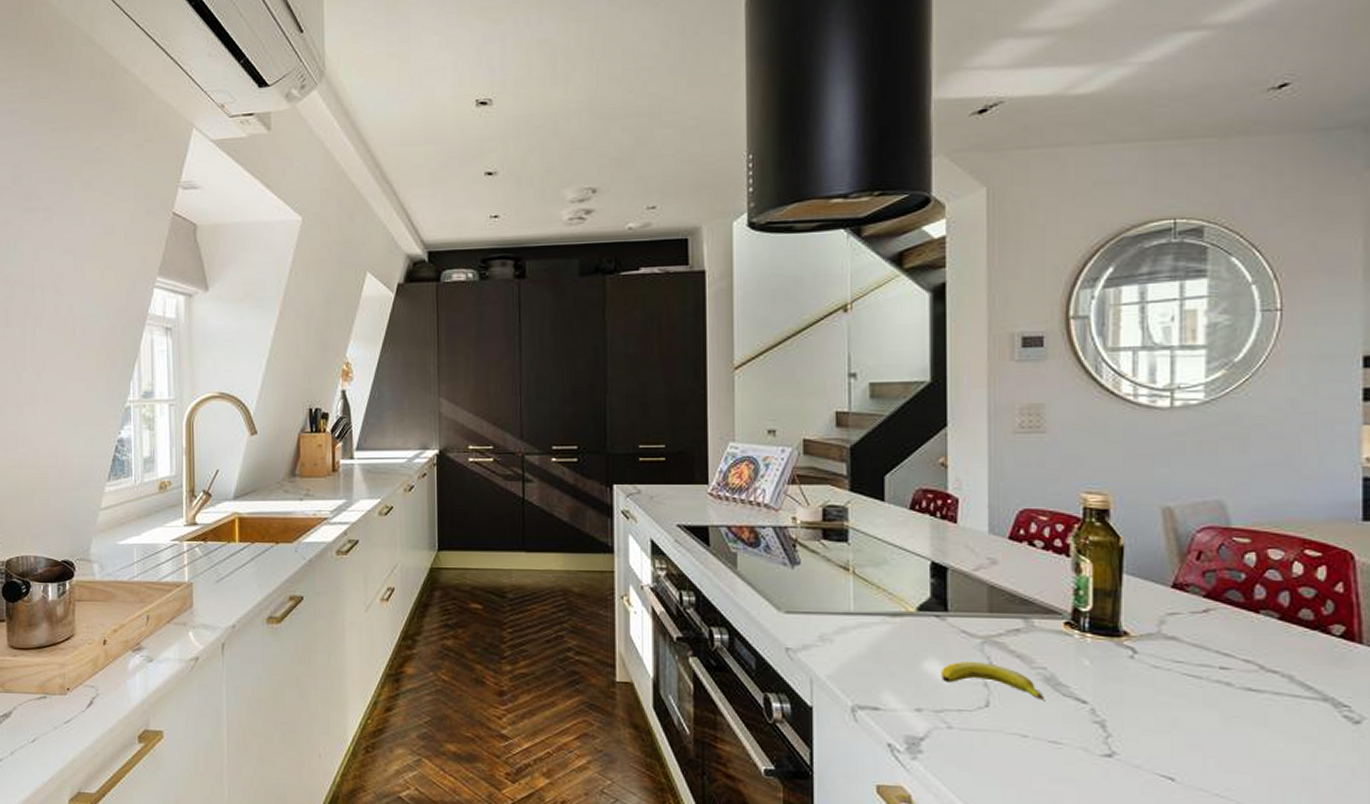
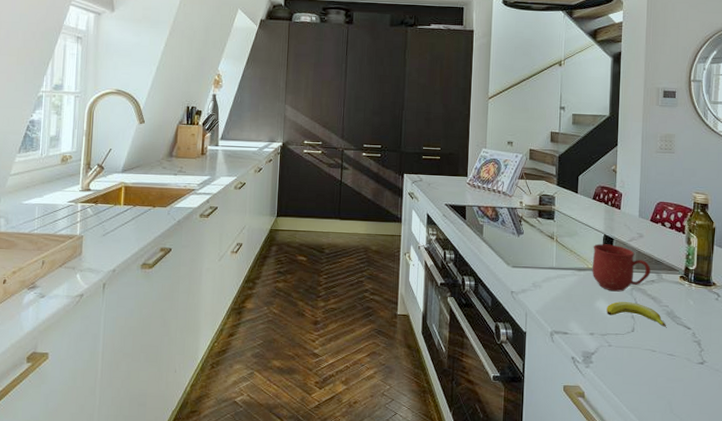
mug: none [914,575,1013,647] -> present [592,244,651,292]

